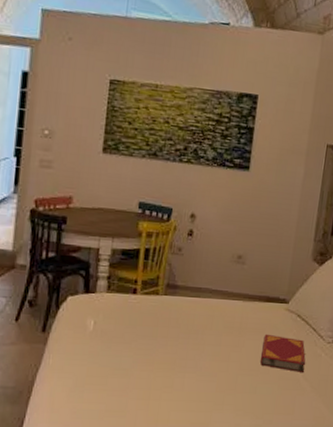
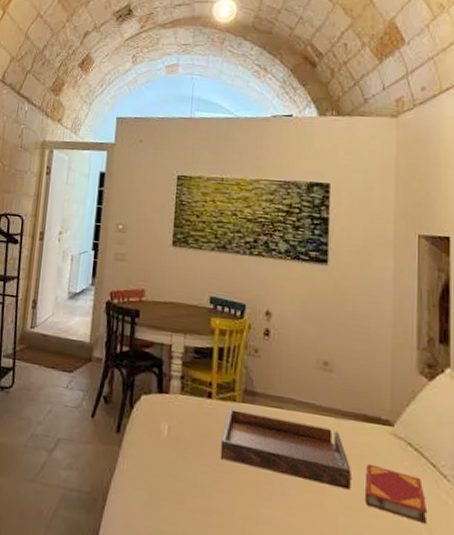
serving tray: none [142,302,252,356] -> present [220,409,351,490]

